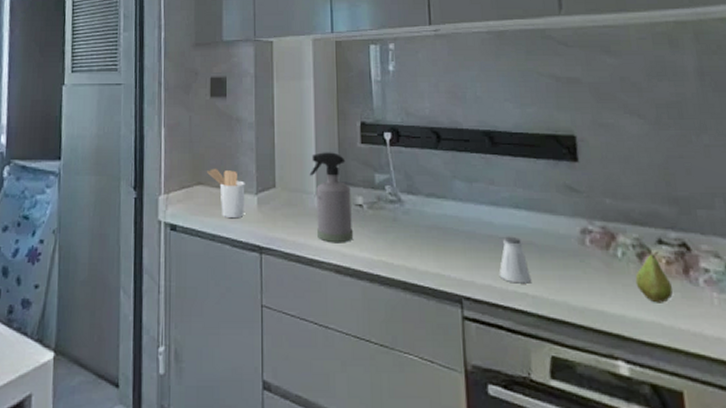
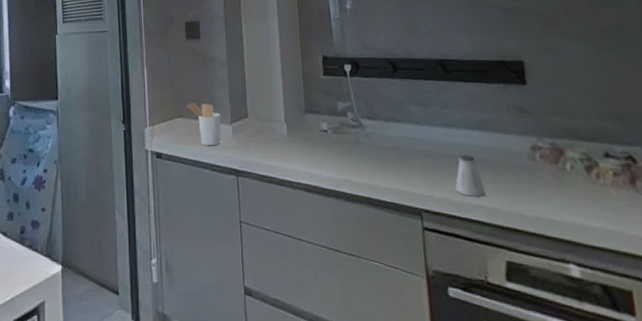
spray bottle: present [309,152,354,242] -> none [278,84,320,164]
fruit: present [635,251,673,303] -> none [584,164,620,211]

